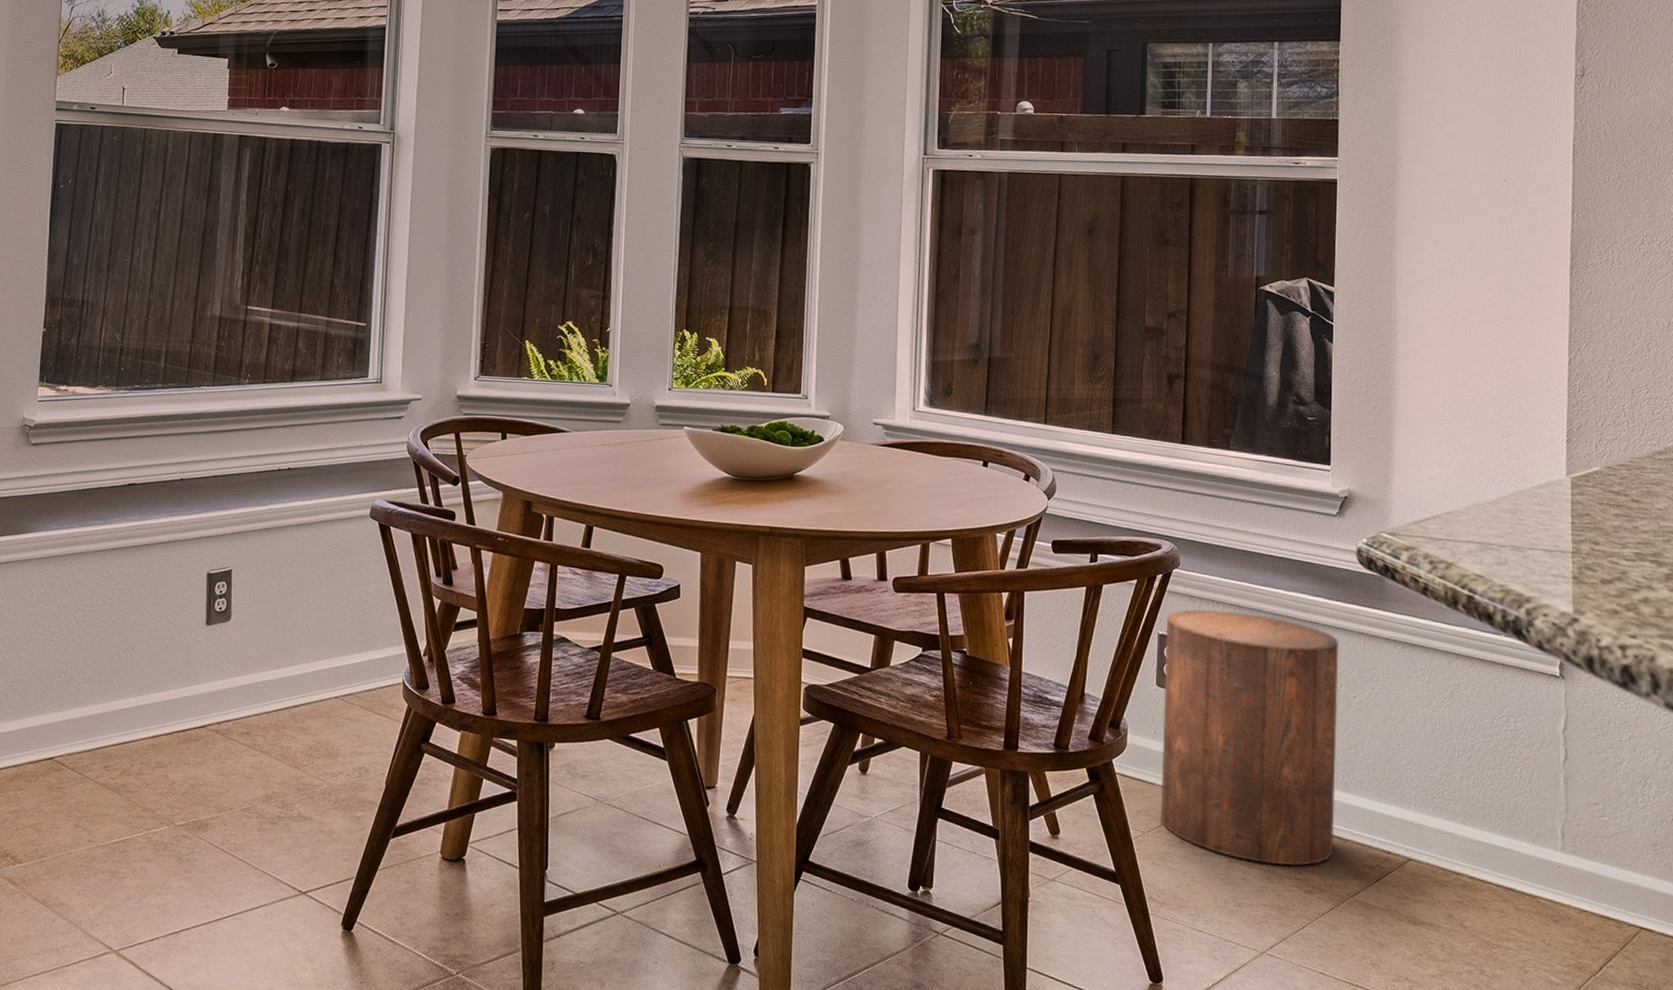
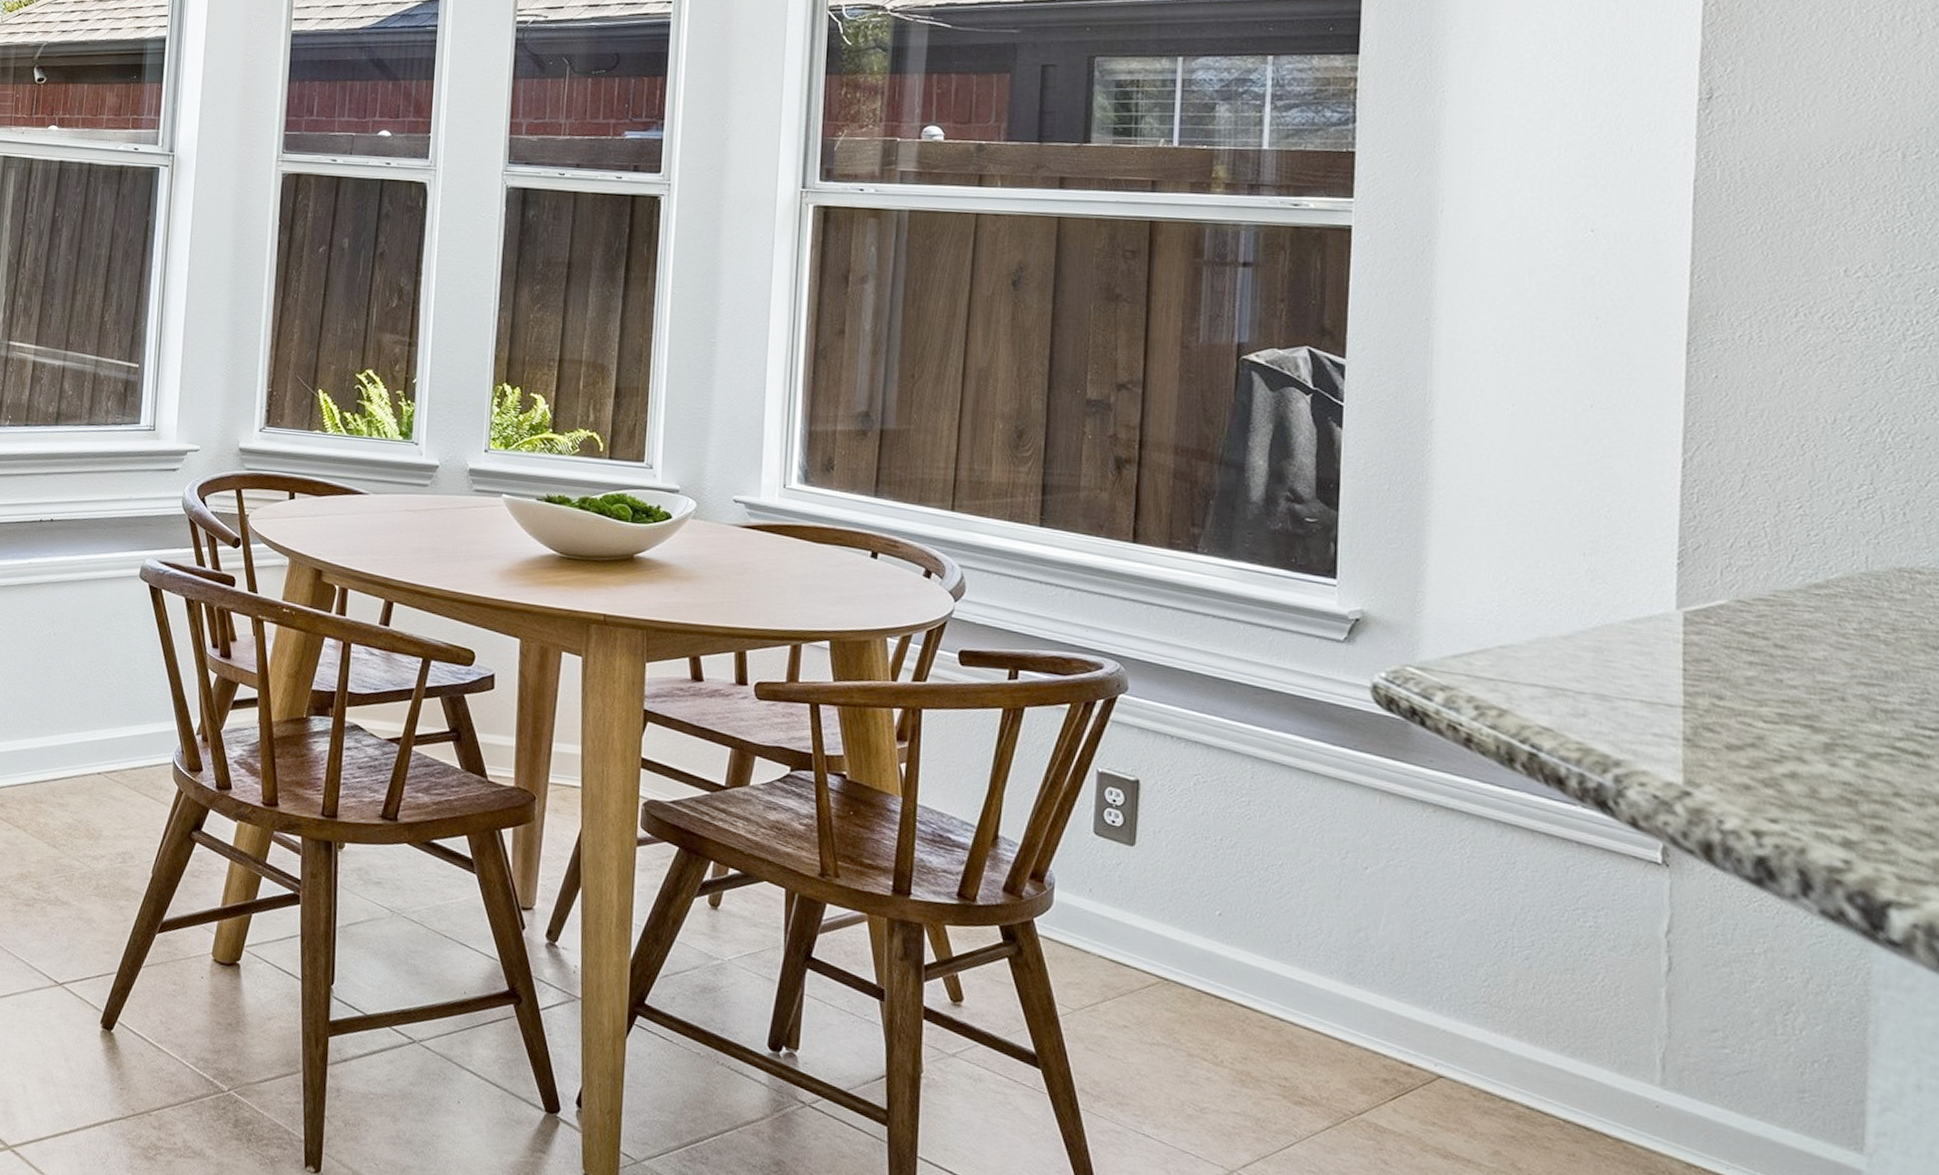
stool: present [1161,609,1339,866] -> none [1097,744,1345,1071]

